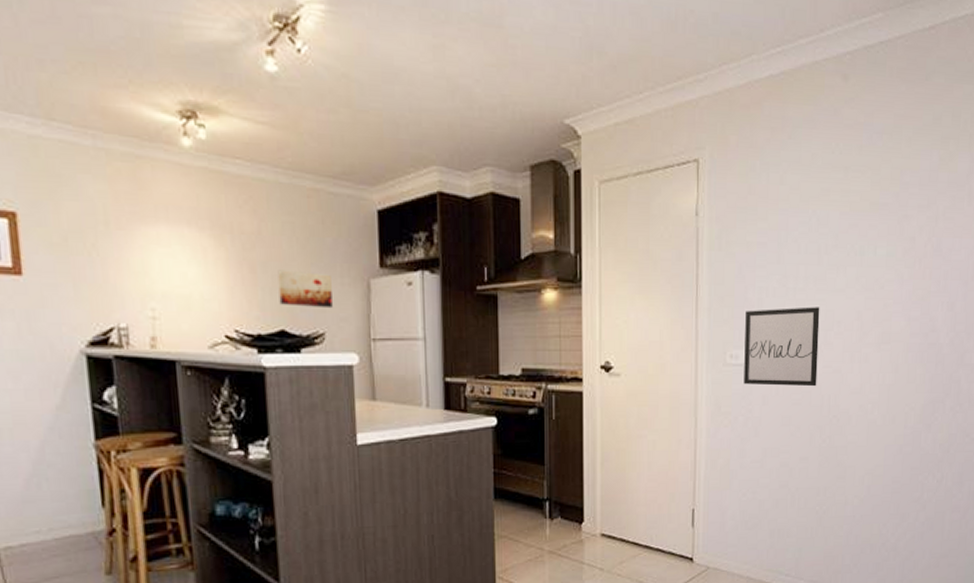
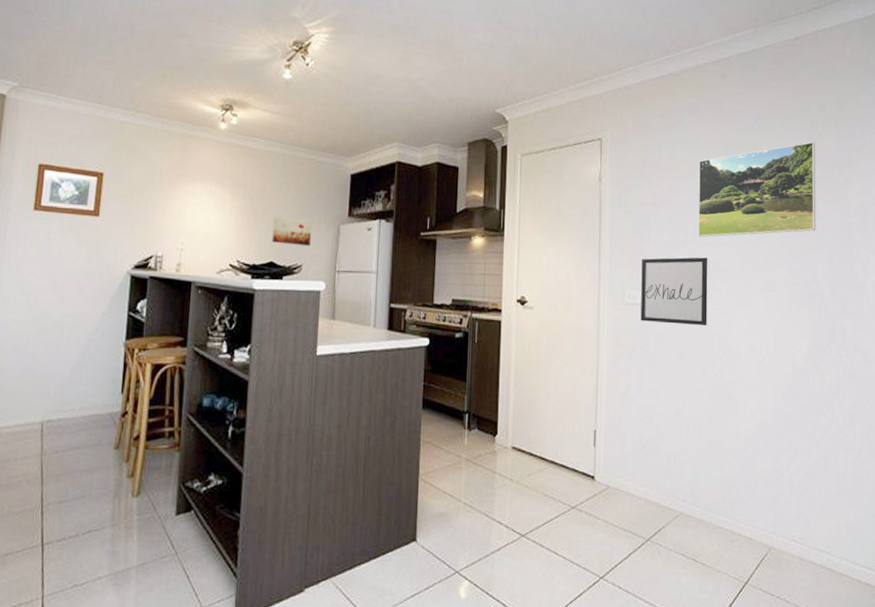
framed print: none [809,163,945,283] -> present [697,141,816,237]

